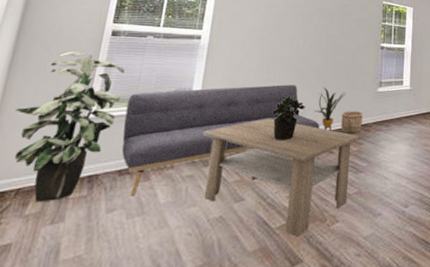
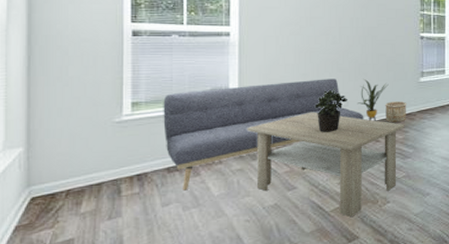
indoor plant: present [14,51,125,203] -> none [44,54,155,201]

